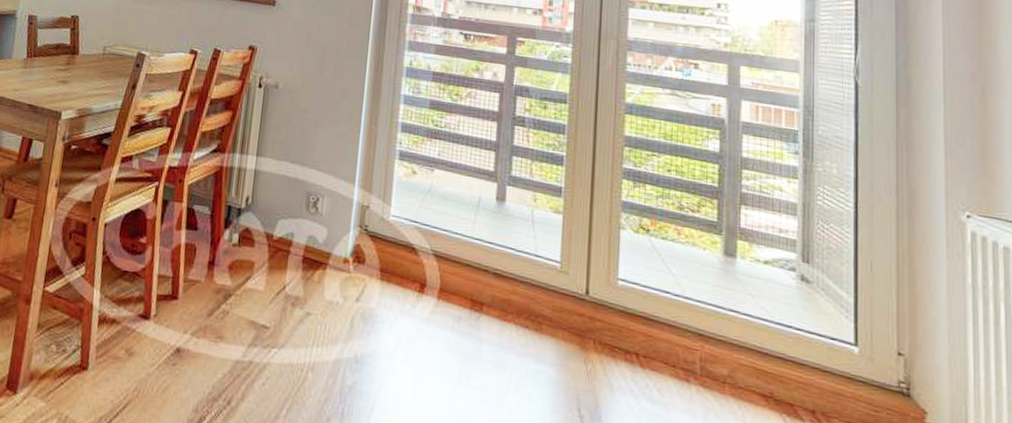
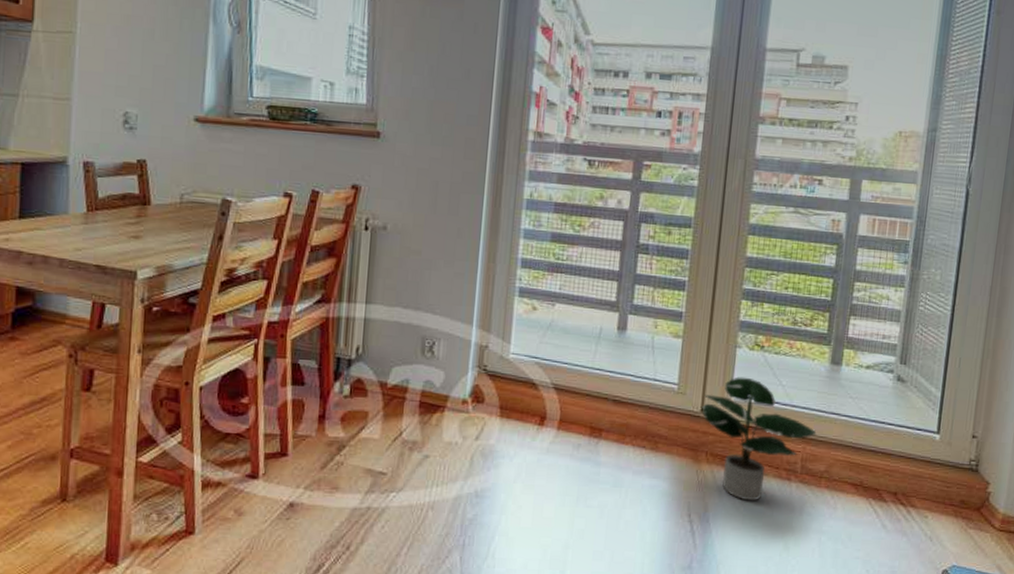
potted plant: none [587,260,715,402] -> present [701,377,817,501]

